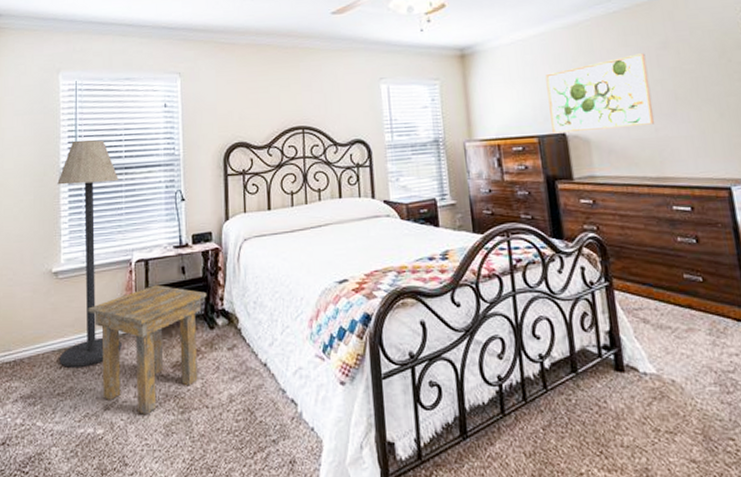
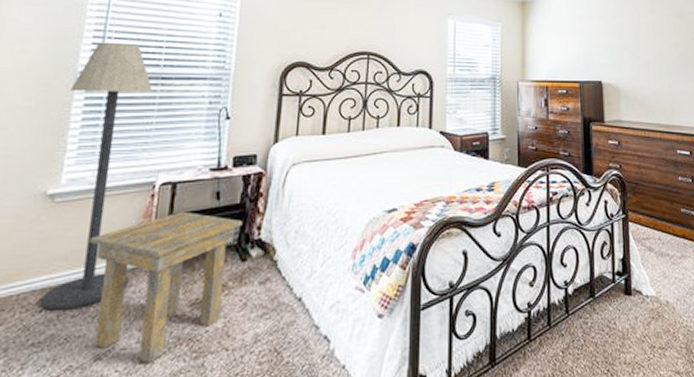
wall art: present [545,53,655,134] -> none [590,19,669,81]

